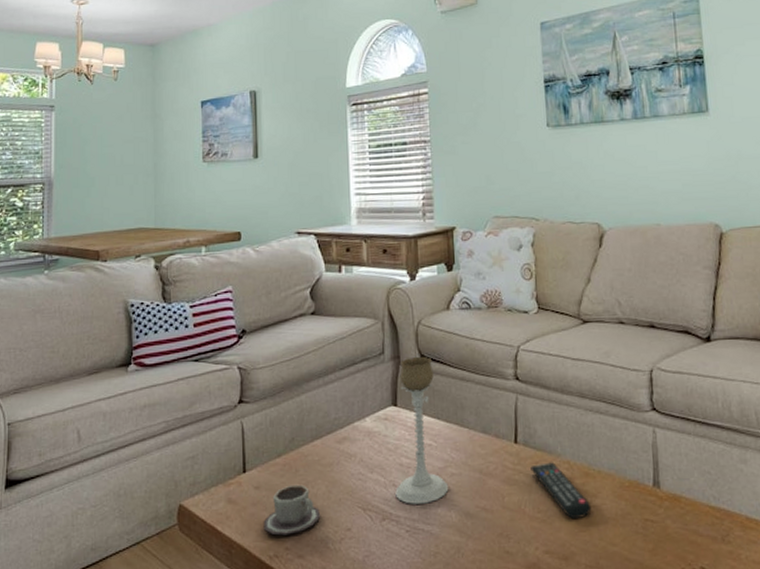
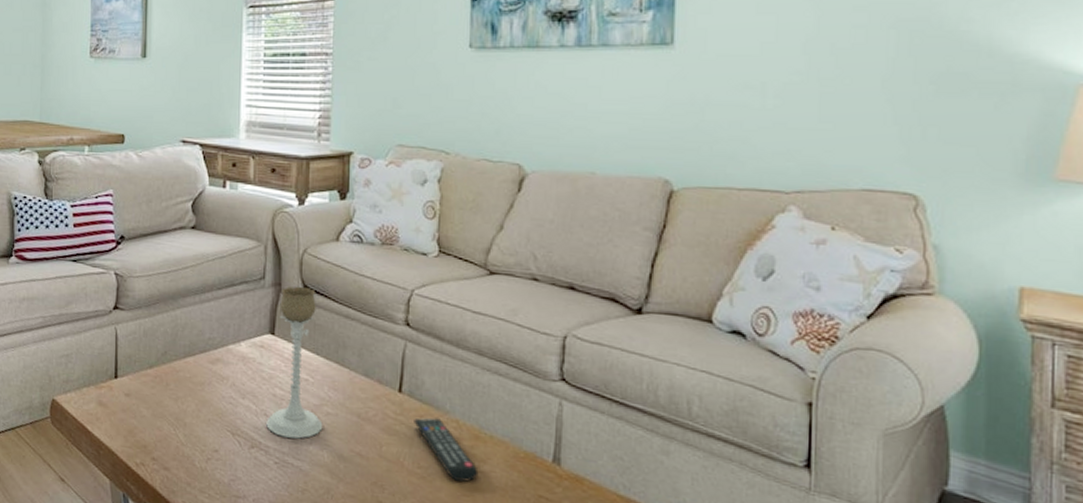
cup: present [263,484,321,536] -> none [131,397,189,446]

